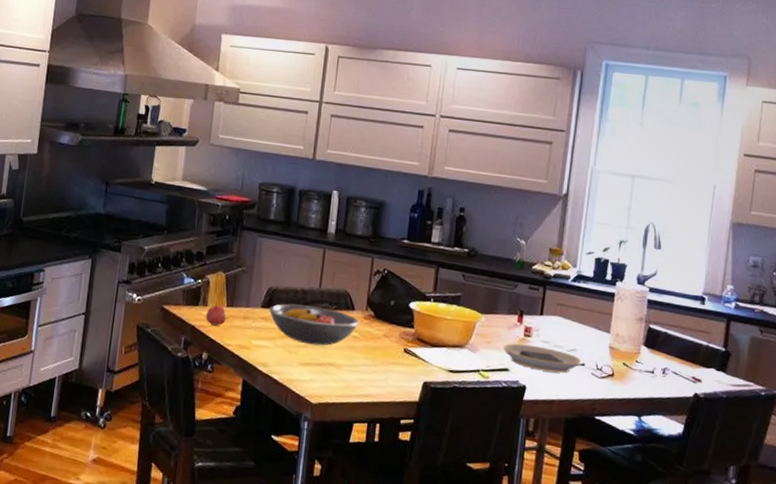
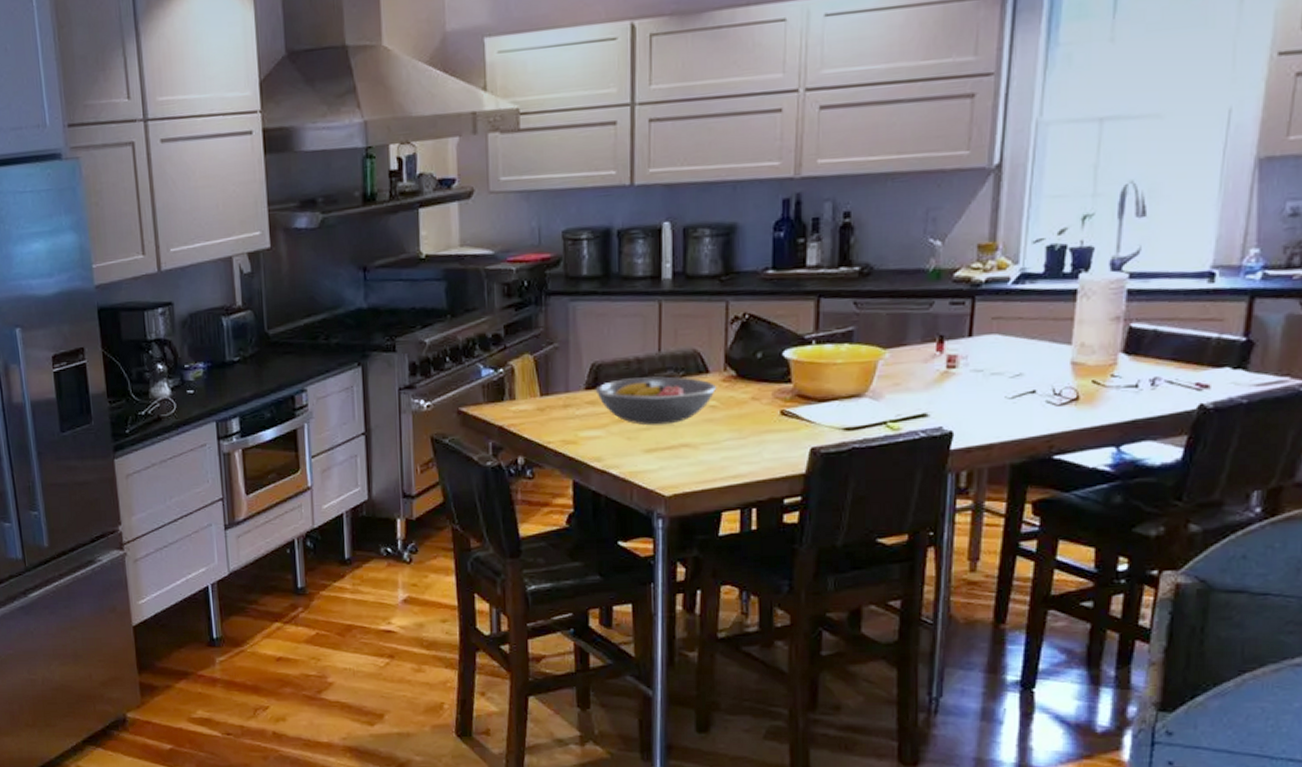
apple: present [206,304,226,326] -> none [516,395,542,422]
plate: present [502,343,582,373] -> none [917,377,1032,409]

